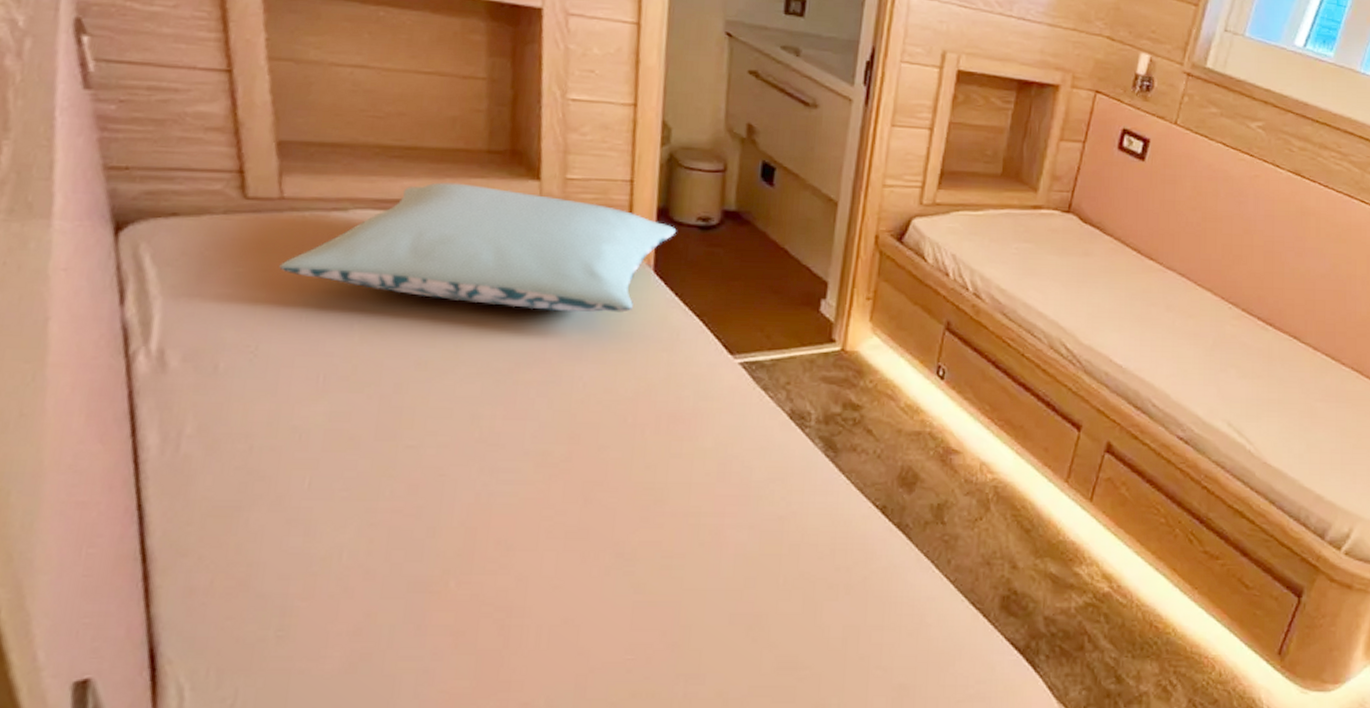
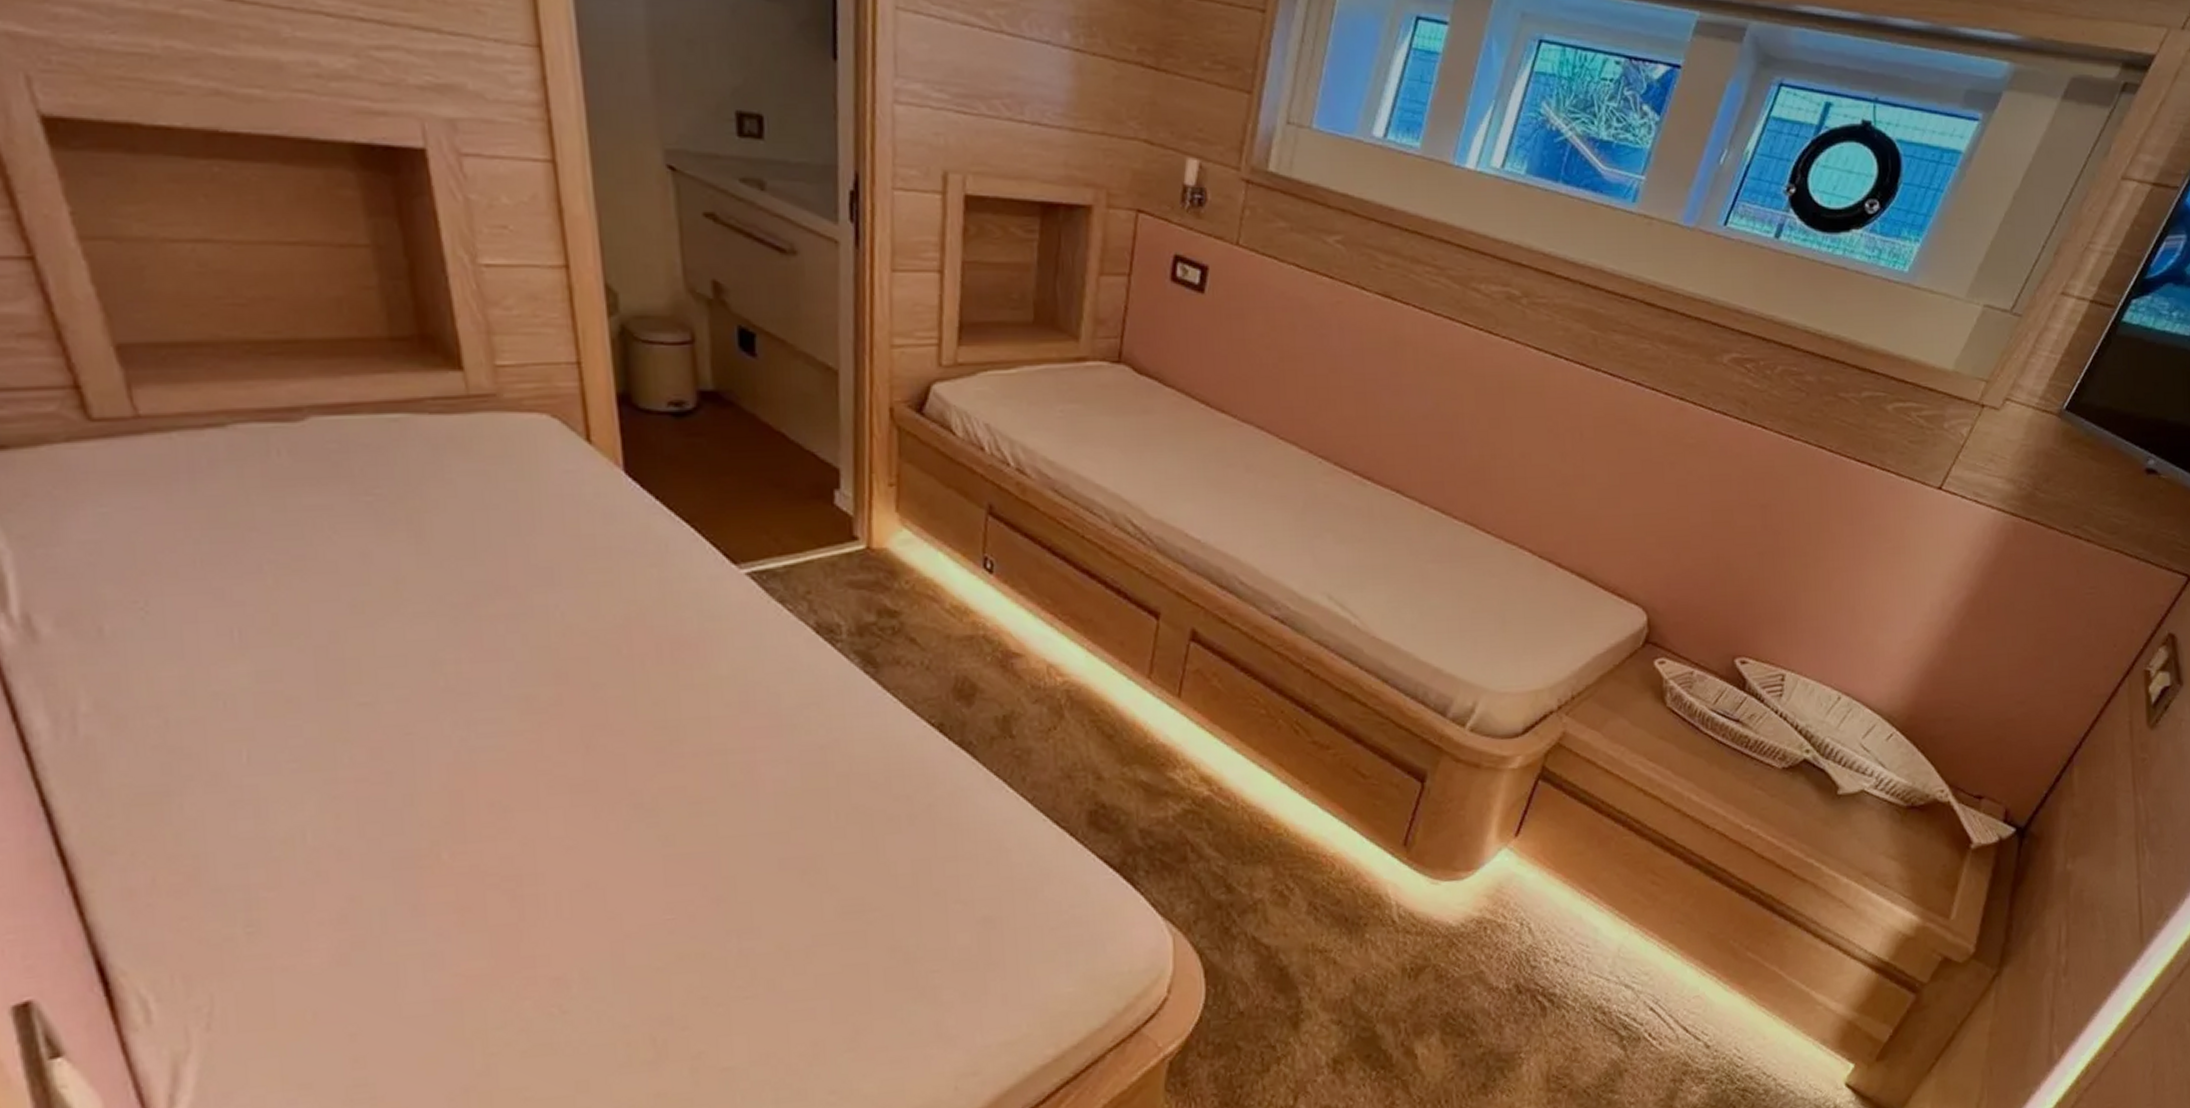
pillow: present [279,182,677,313] -> none [153,381,645,531]

